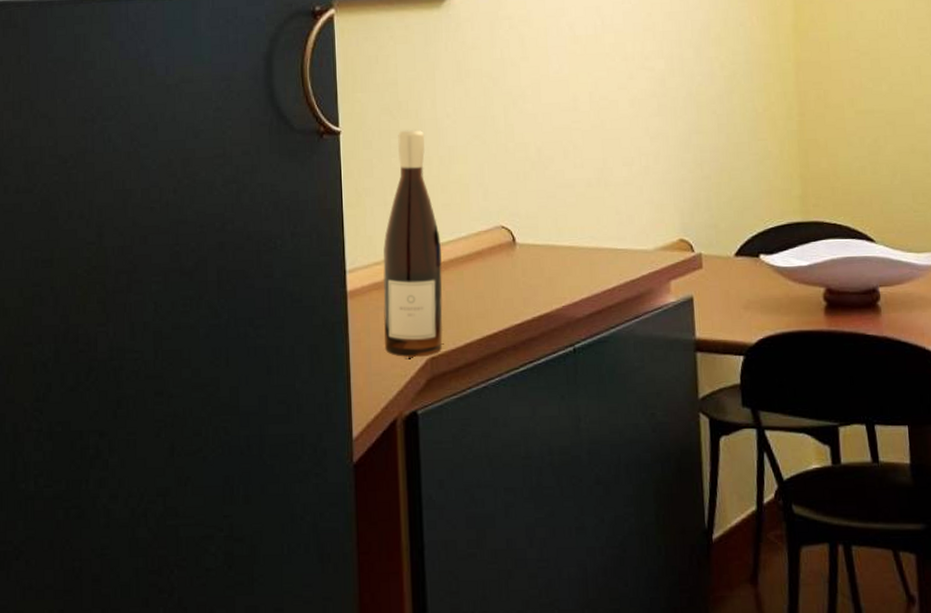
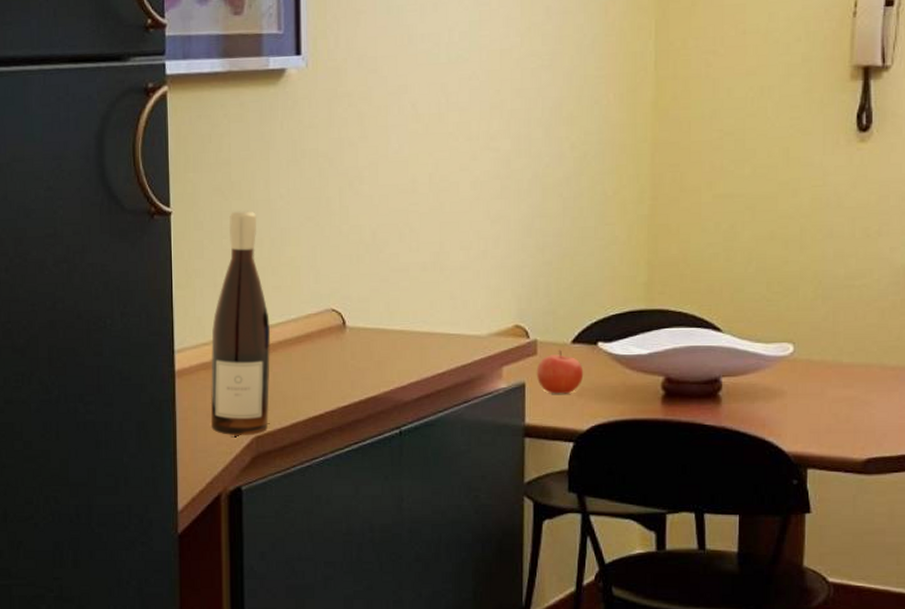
apple: none [702,263,749,307] -> present [536,349,584,394]

